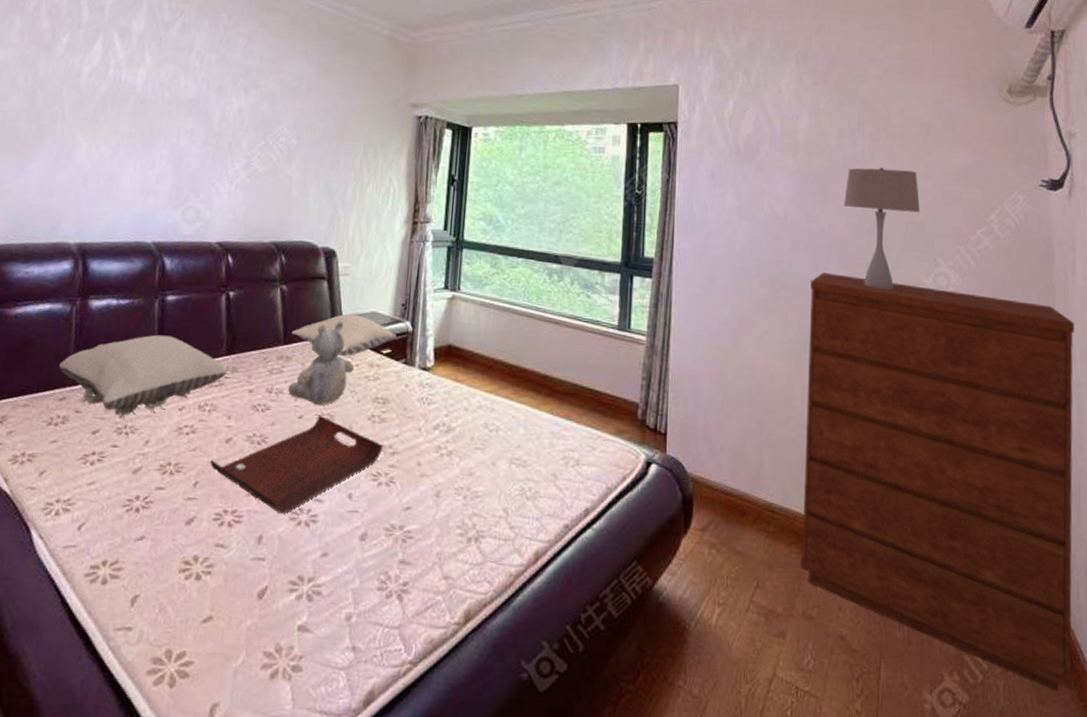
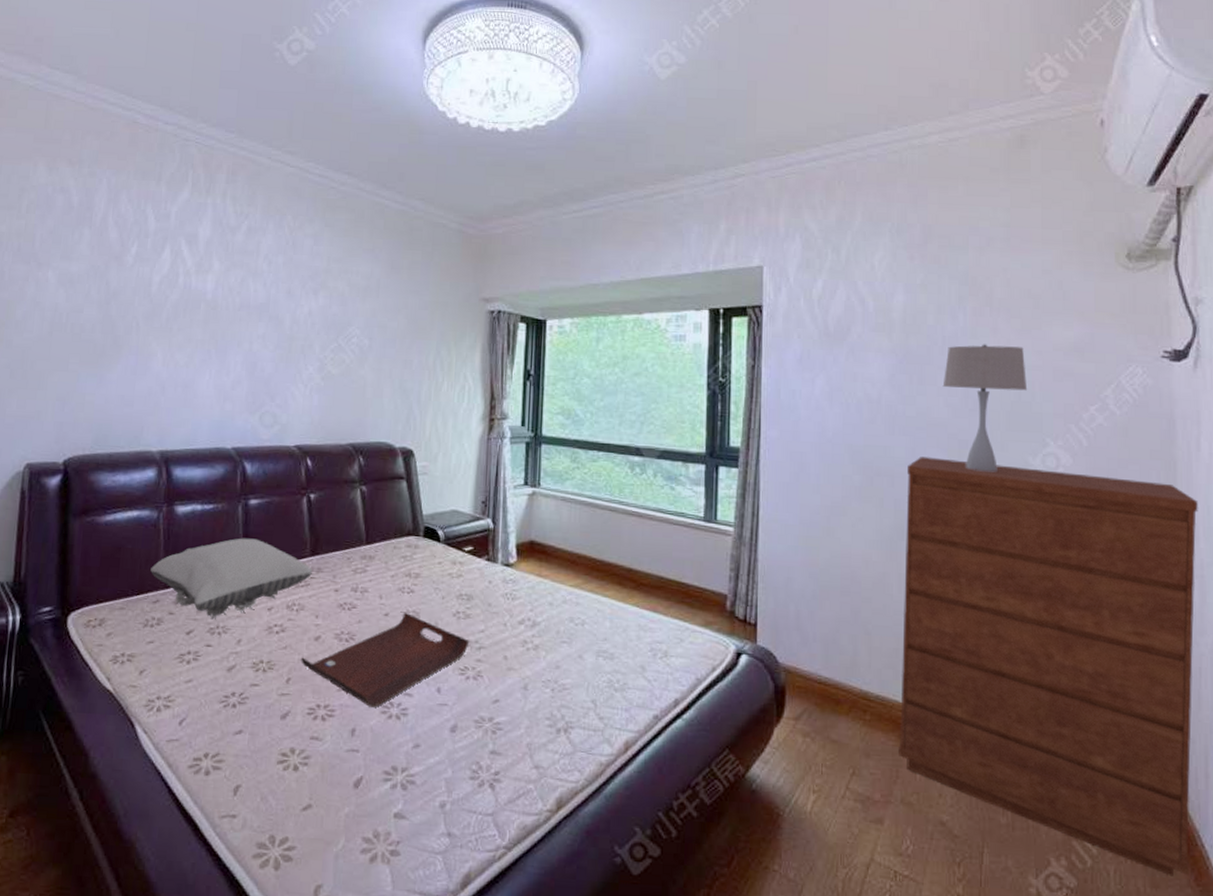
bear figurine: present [287,321,354,406] -> none [372,520,436,604]
pillow: present [291,314,397,356] -> none [373,512,478,554]

